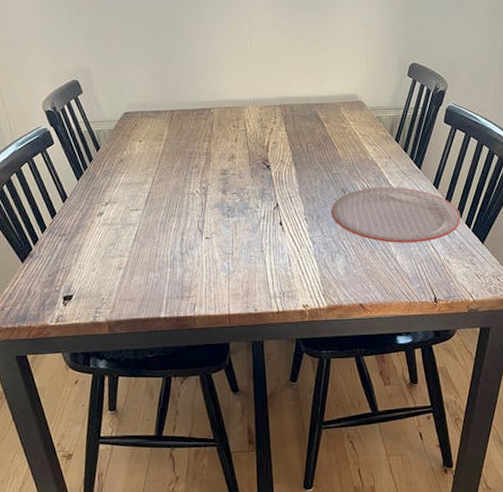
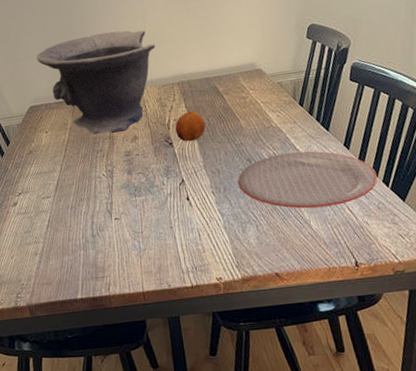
decorative bowl: none [135,44,260,149] -> present [36,30,155,134]
fruit: none [274,136,304,166] -> present [175,111,206,142]

